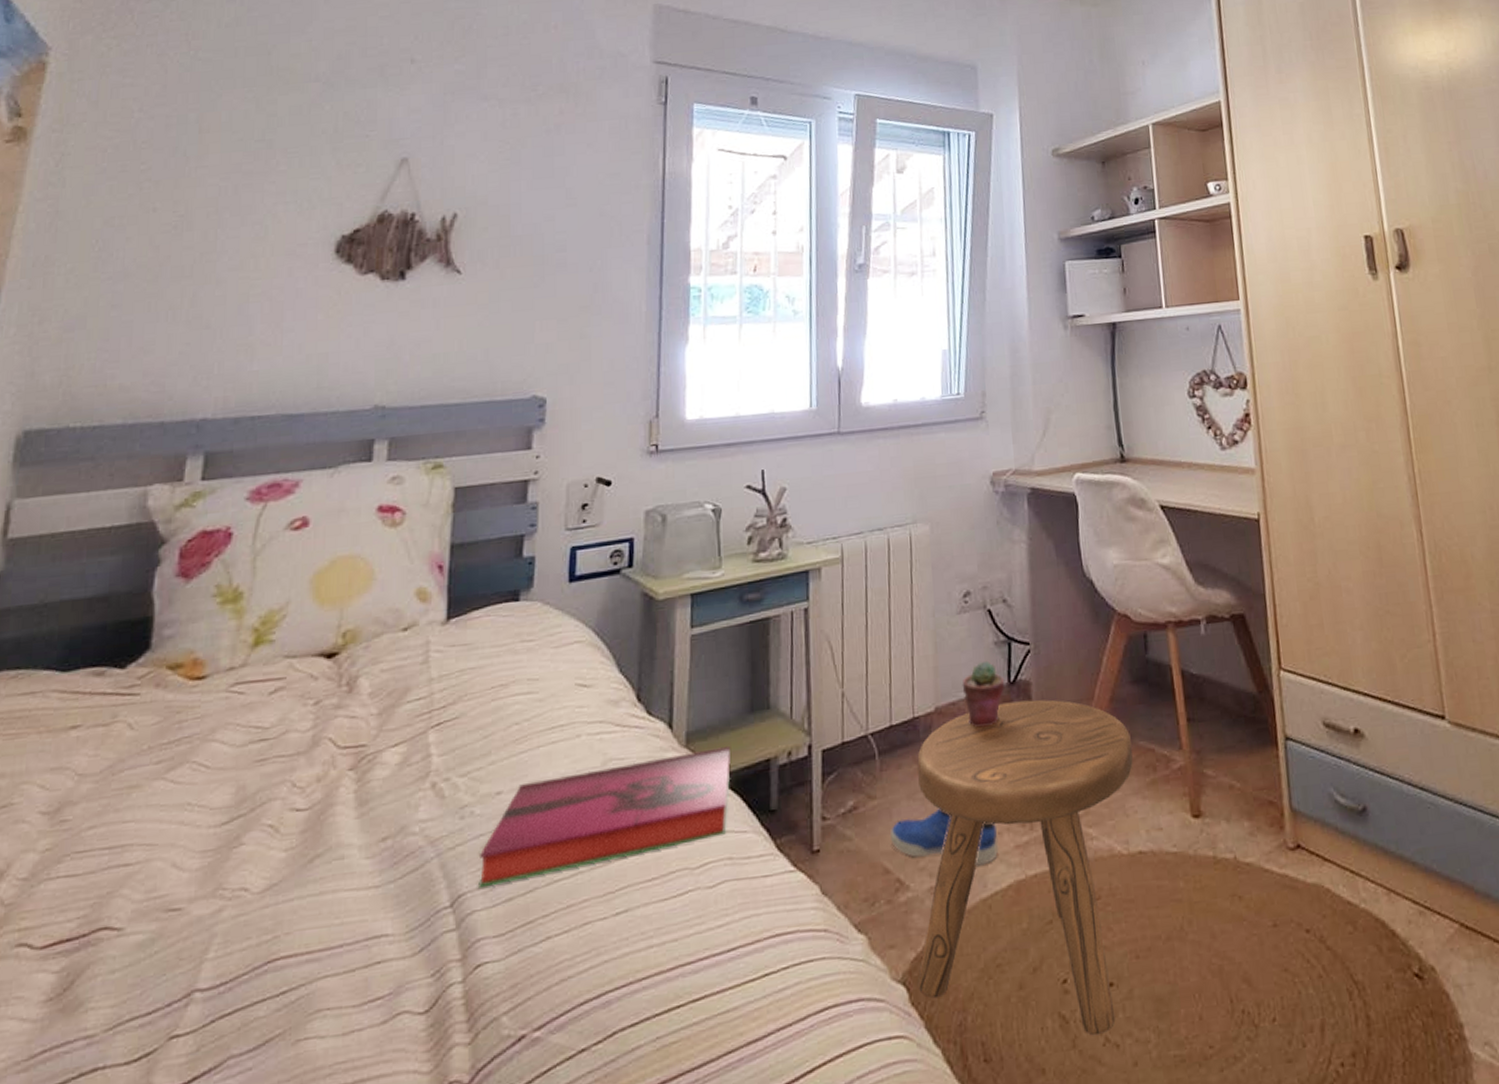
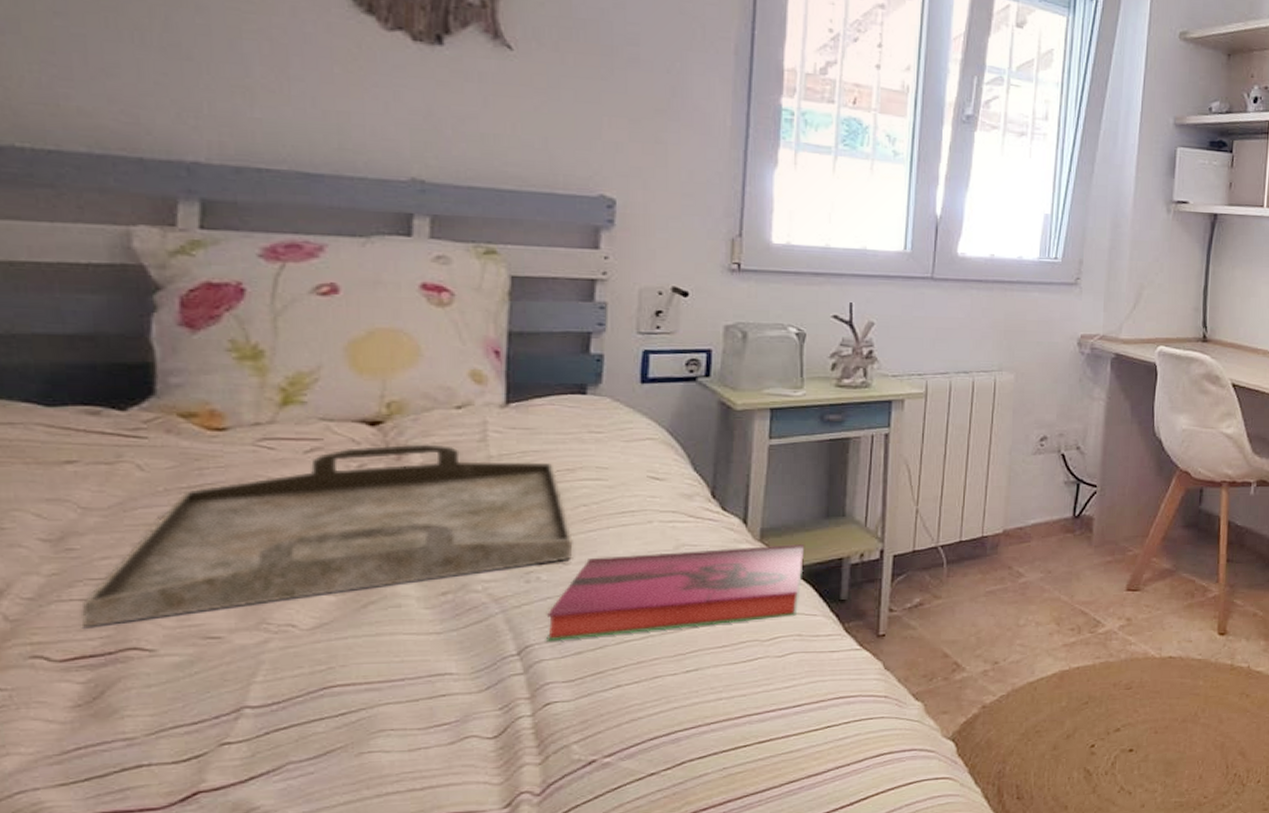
serving tray: none [63,671,505,907] -> present [80,444,573,627]
sneaker: present [890,808,999,866] -> none [952,610,1049,657]
stool: present [917,699,1133,1036] -> none [965,532,1176,785]
potted succulent: present [962,660,1005,728] -> none [1030,496,1070,550]

